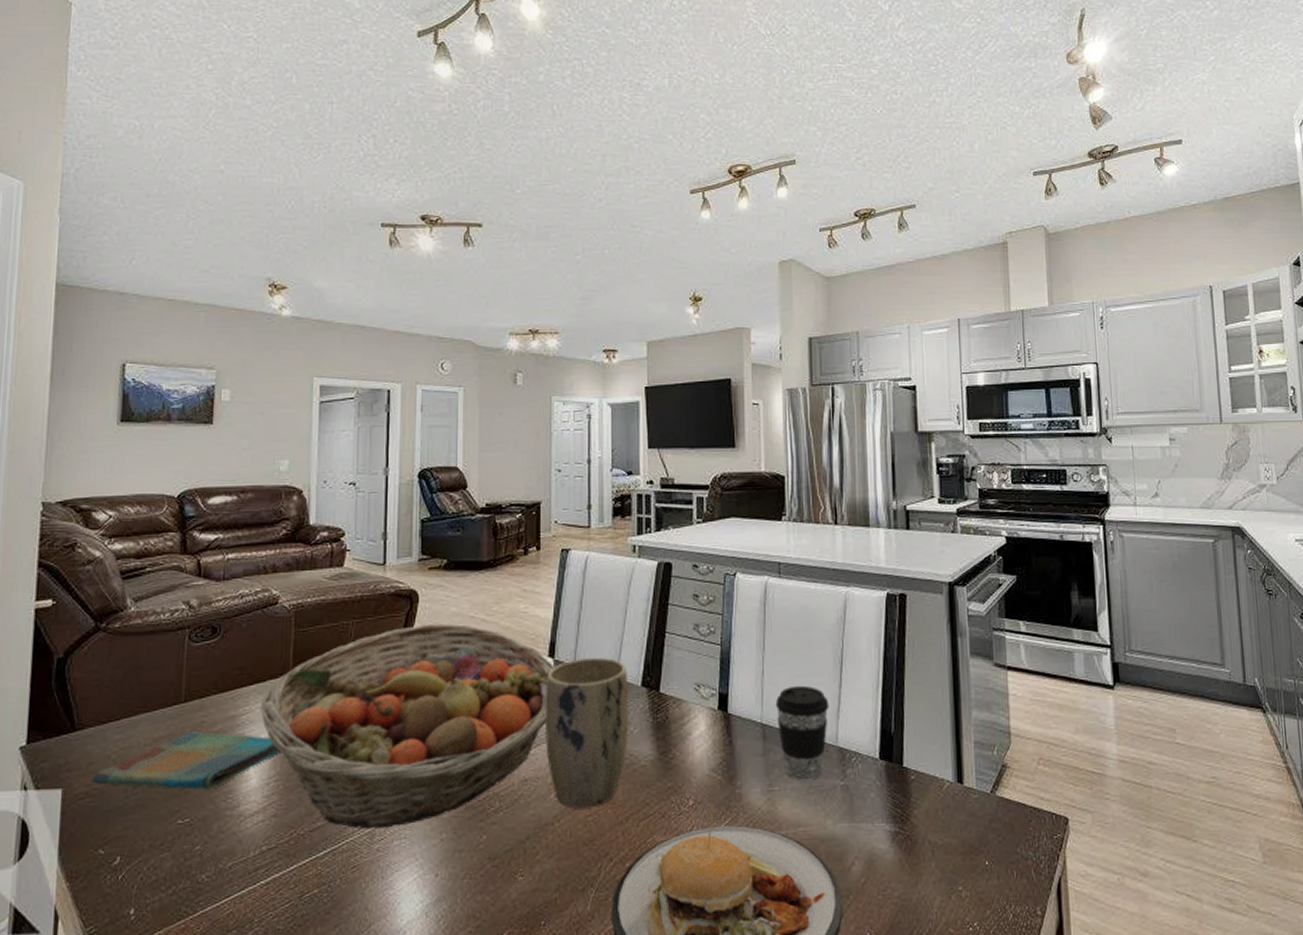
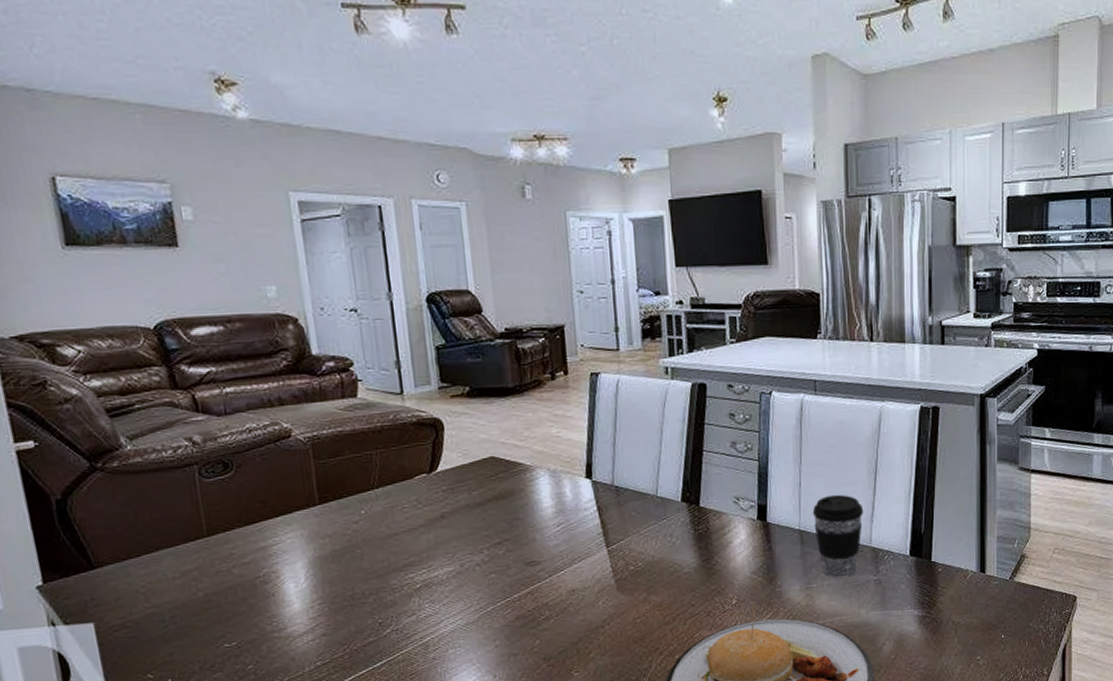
dish towel: present [91,732,281,790] -> none [123,563,320,617]
fruit basket: present [260,623,555,829] -> none [290,450,593,642]
plant pot: present [545,657,629,809] -> none [585,476,671,613]

